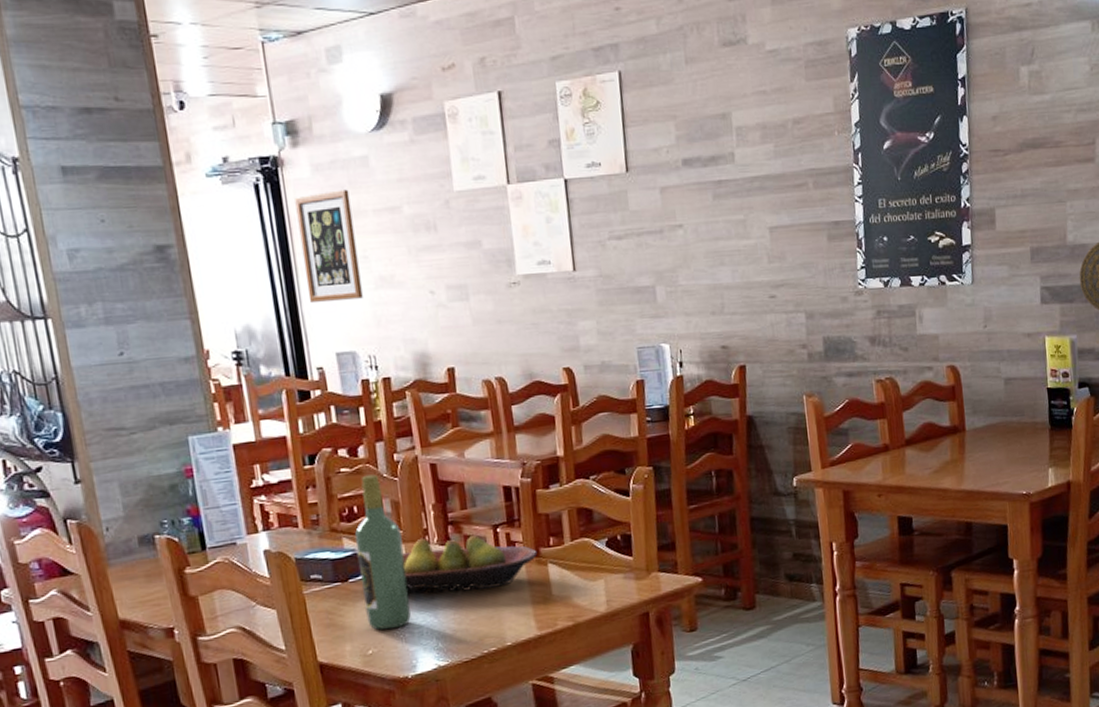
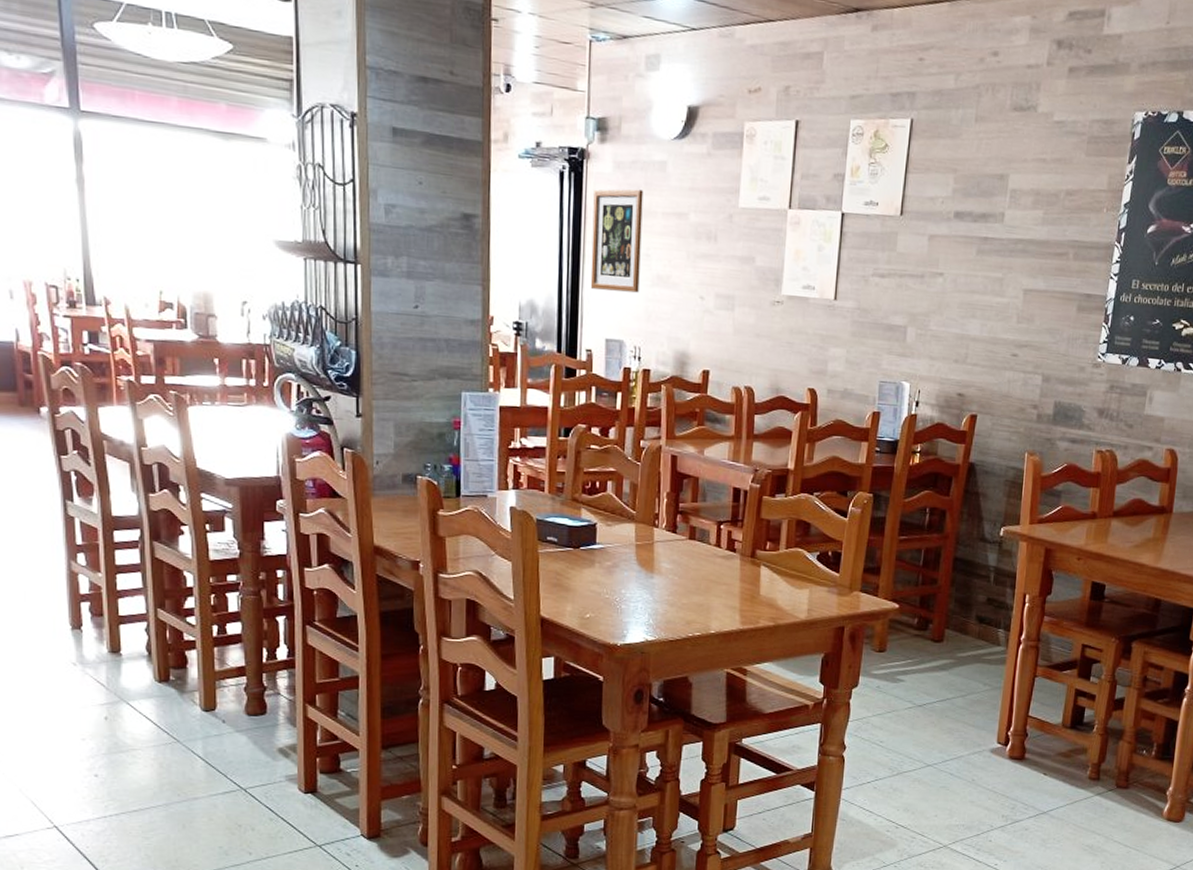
wine bottle: present [354,474,411,630] -> none [590,455,635,599]
fruit bowl: present [402,535,538,594] -> none [630,521,754,579]

